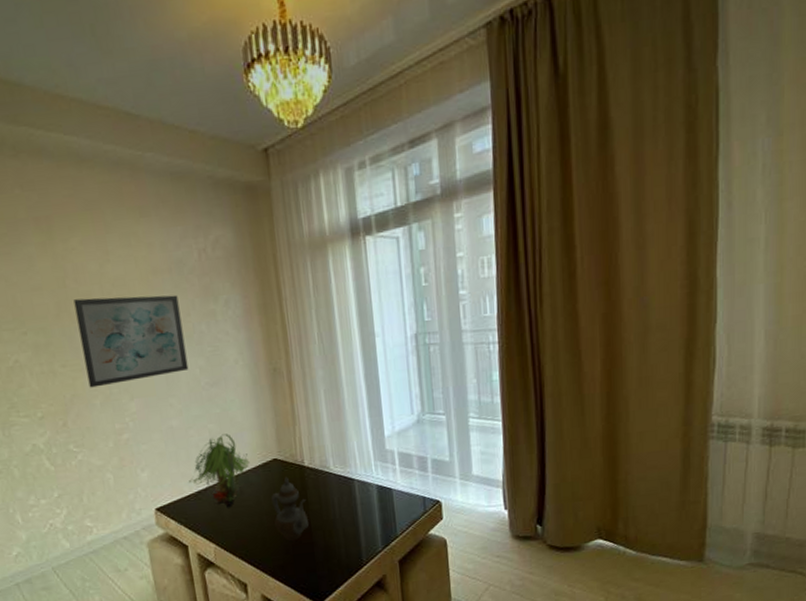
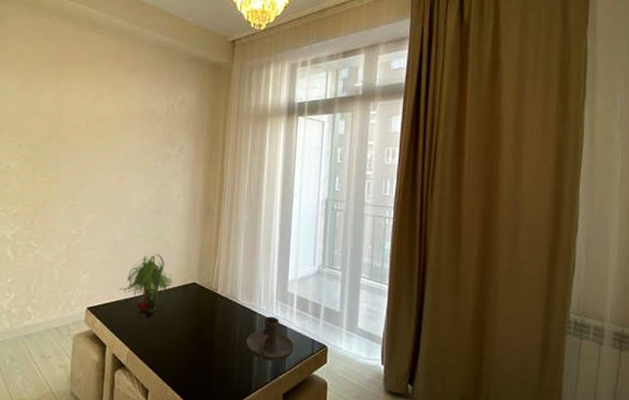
wall art: present [73,295,189,388] -> none [59,126,144,198]
teapot: present [271,476,309,542] -> none [183,300,213,359]
candle holder: none [347,480,403,533] -> present [245,316,294,363]

